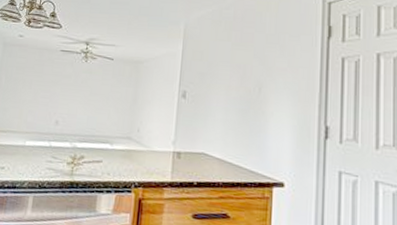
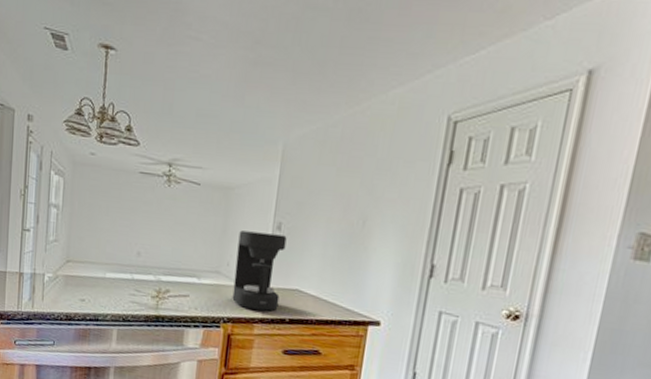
coffee maker: none [142,99,191,175] -> present [232,230,287,311]

